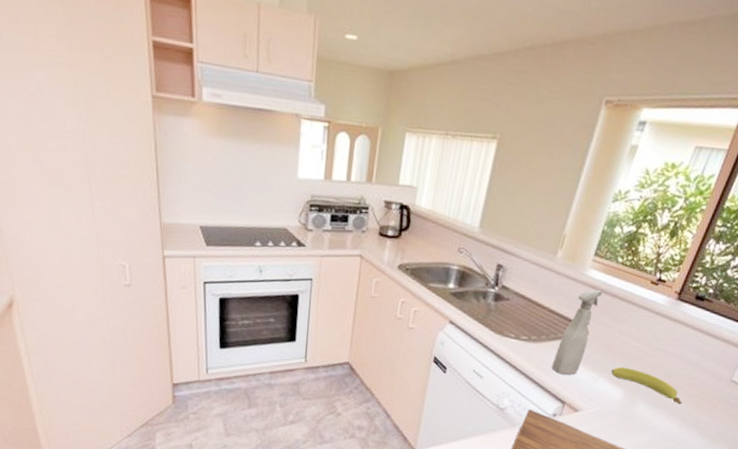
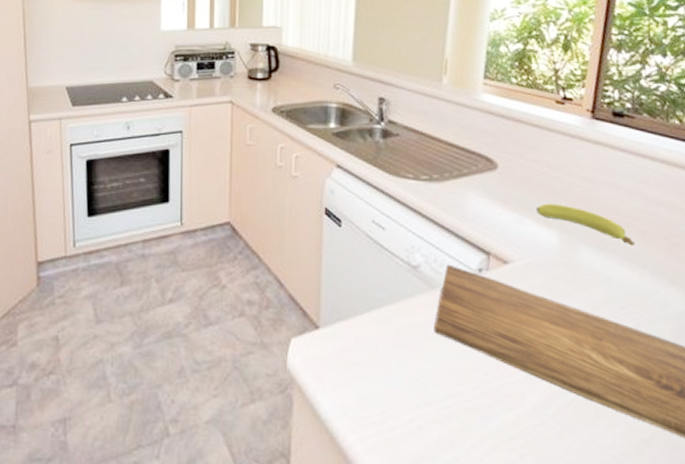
spray bottle: present [551,289,603,375] -> none [463,115,504,218]

